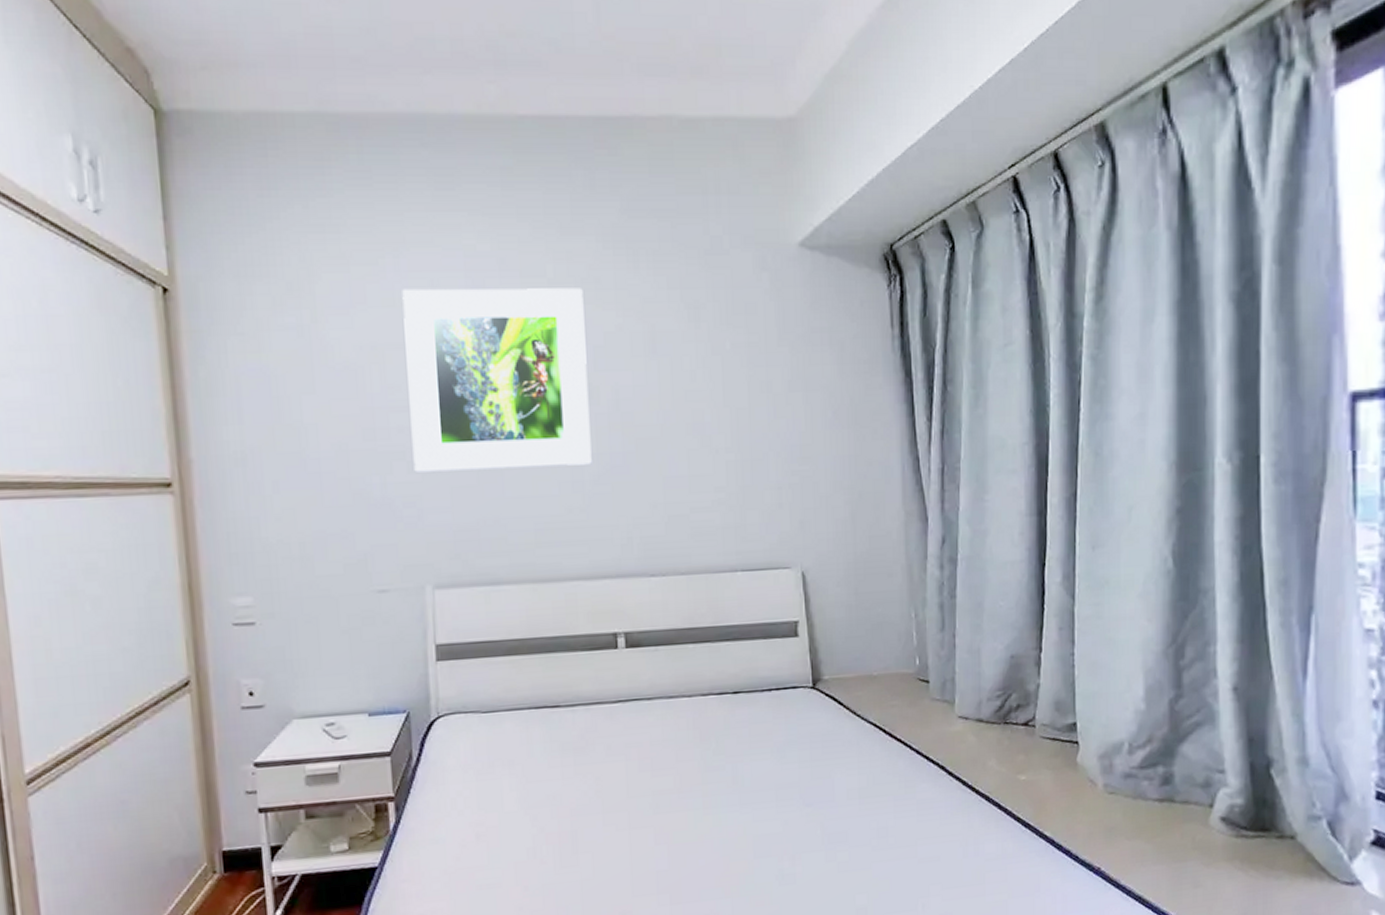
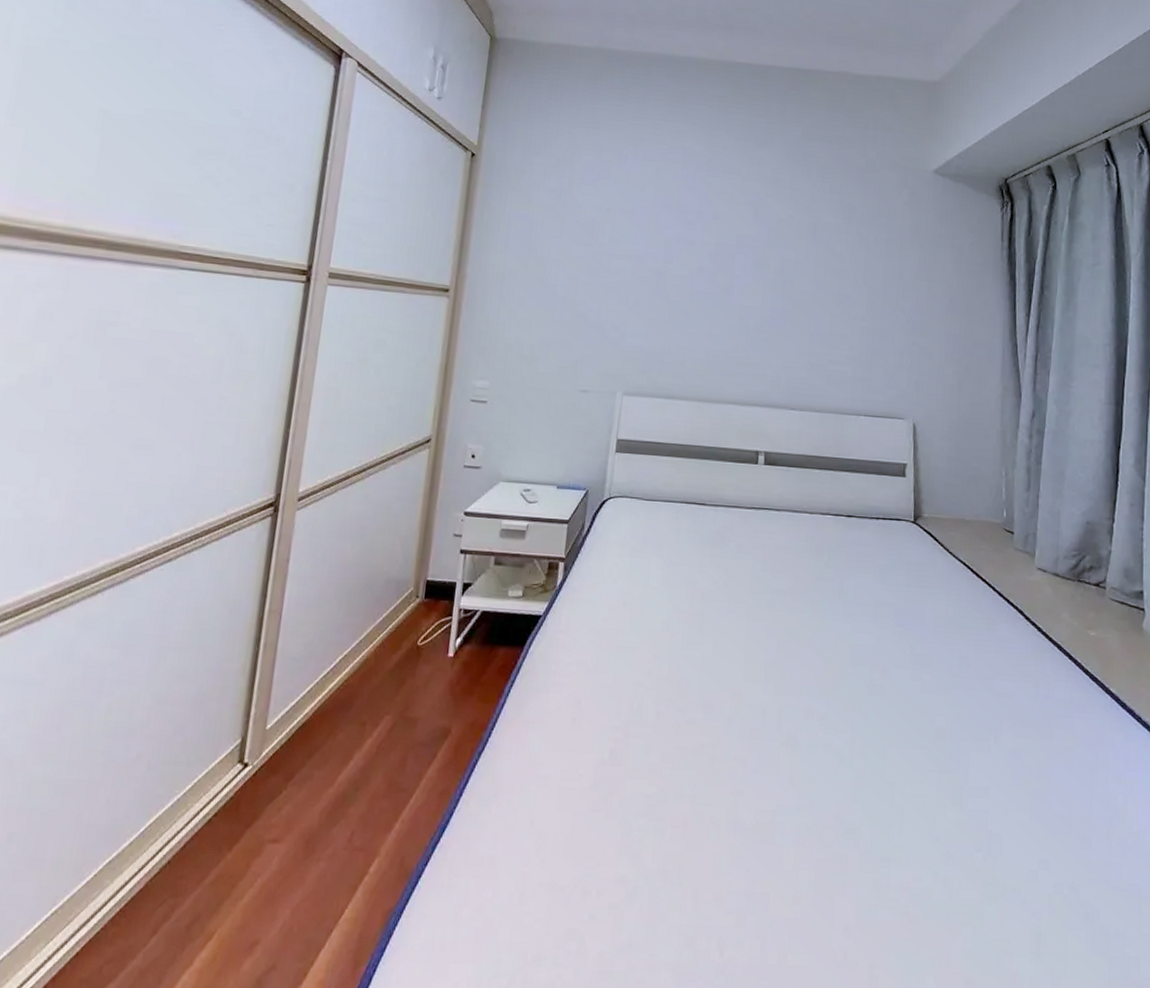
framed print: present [402,288,592,472] -> none [623,172,767,316]

